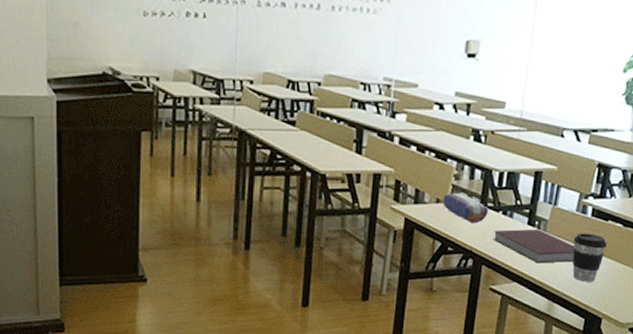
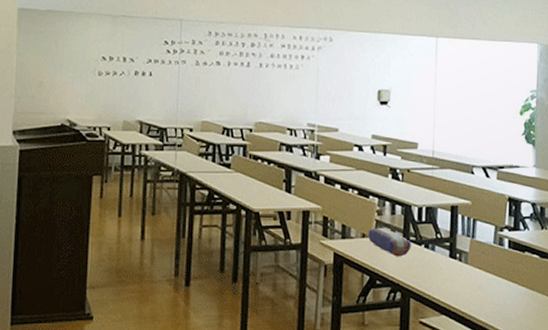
notebook: present [493,229,575,264] -> none [418,262,497,296]
coffee cup: present [572,233,607,282] -> none [494,265,527,314]

